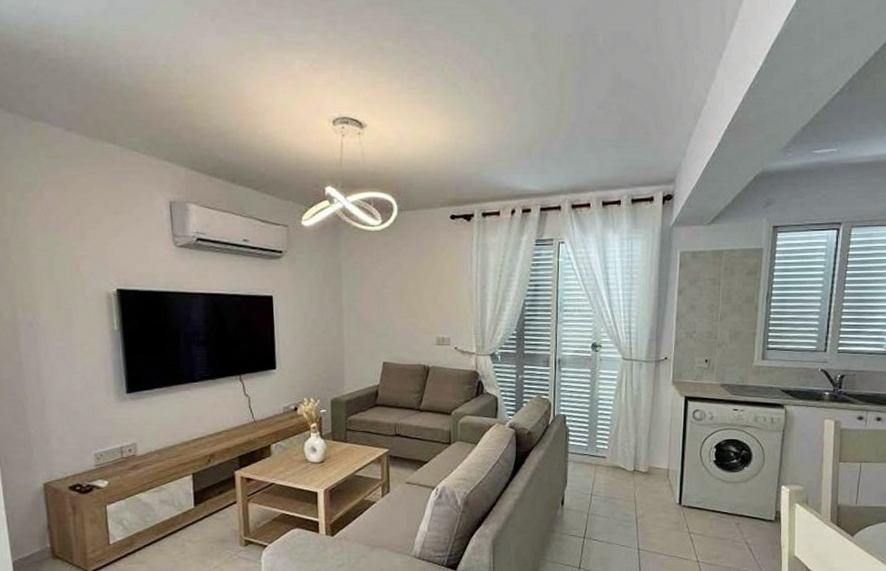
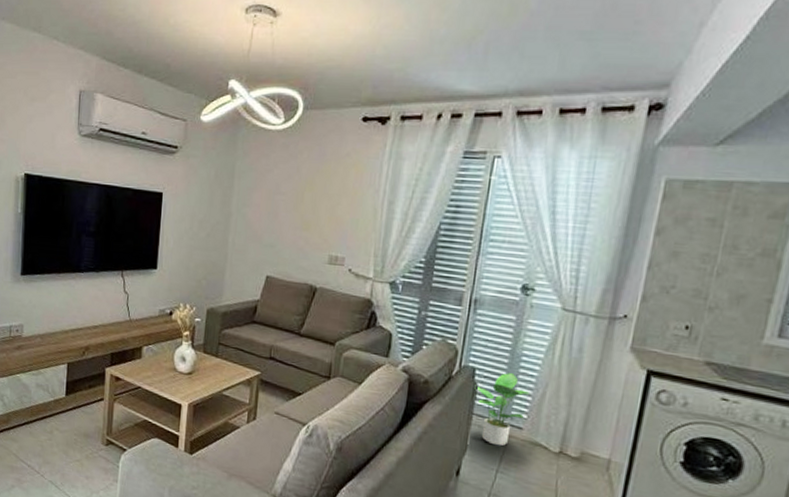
potted plant: none [567,415,608,475] -> present [474,373,530,446]

